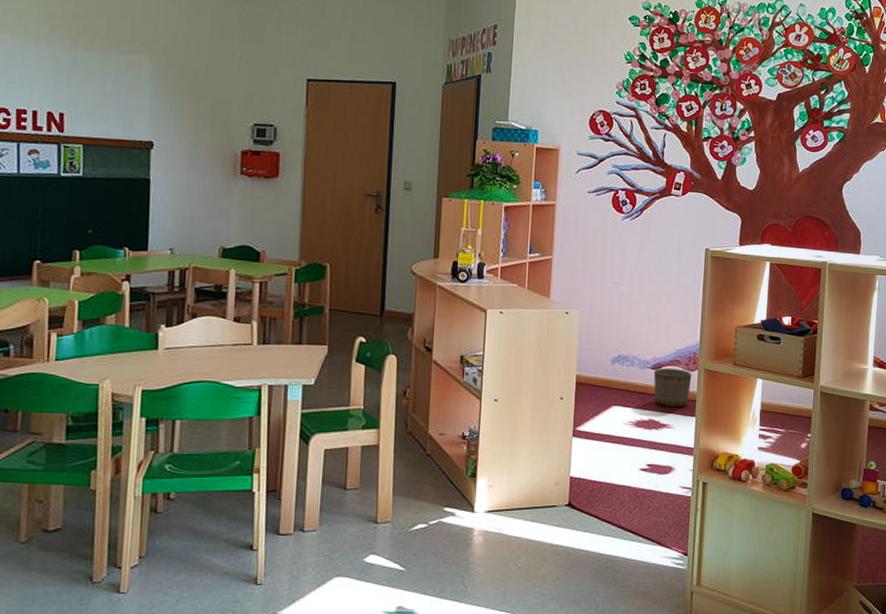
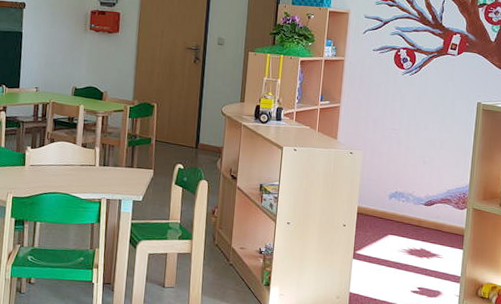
planter: present [654,368,692,408] -> none [426,205,461,240]

